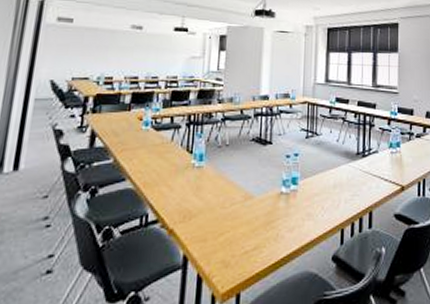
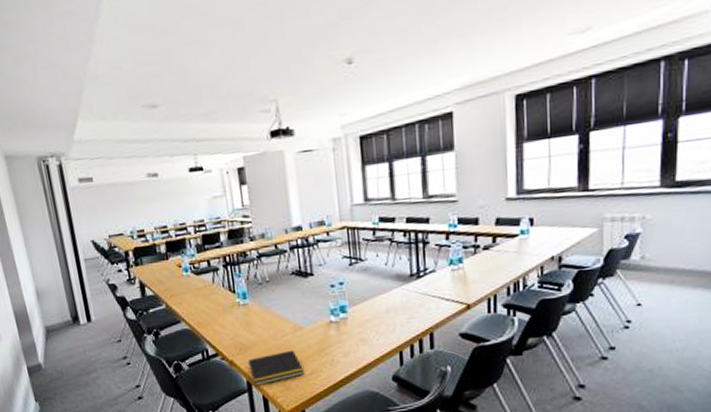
notepad: none [189,221,248,261] -> present [248,350,305,386]

